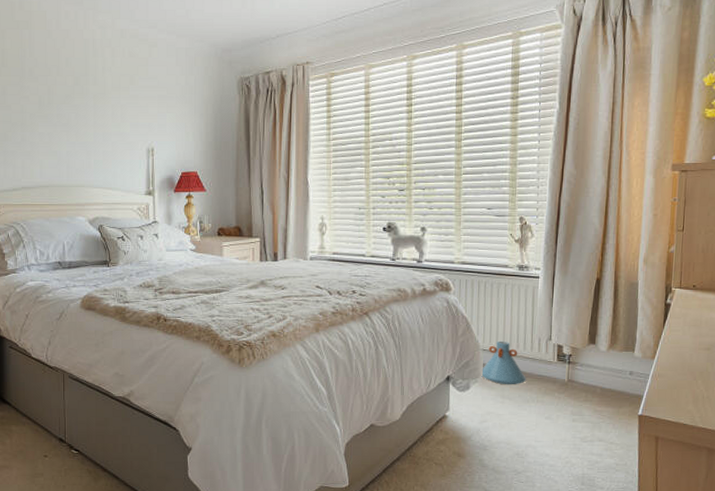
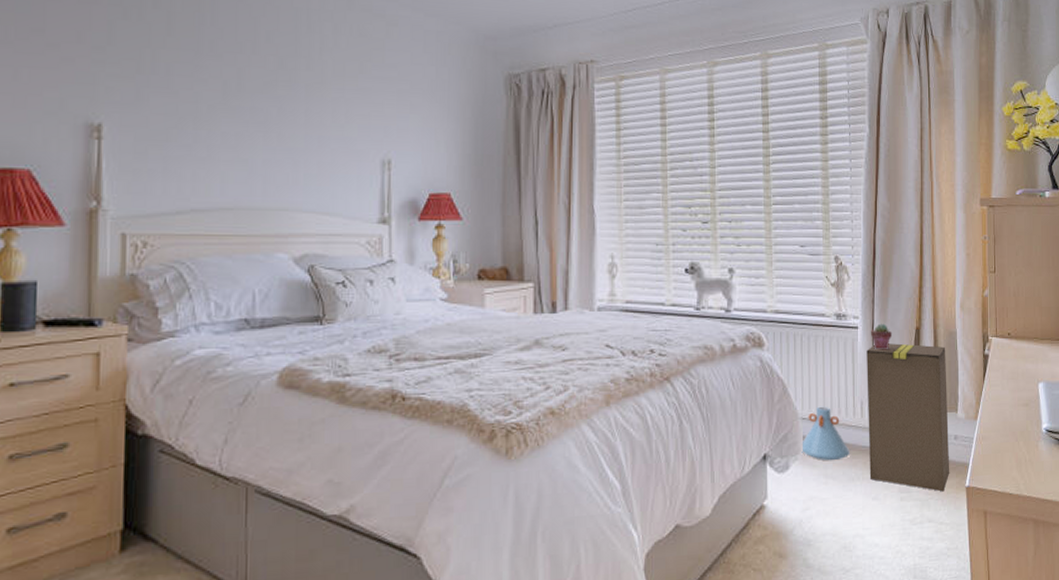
cardboard box: none [543,291,626,417] -> present [866,343,950,492]
potted succulent: none [551,274,573,297] -> present [870,323,893,351]

